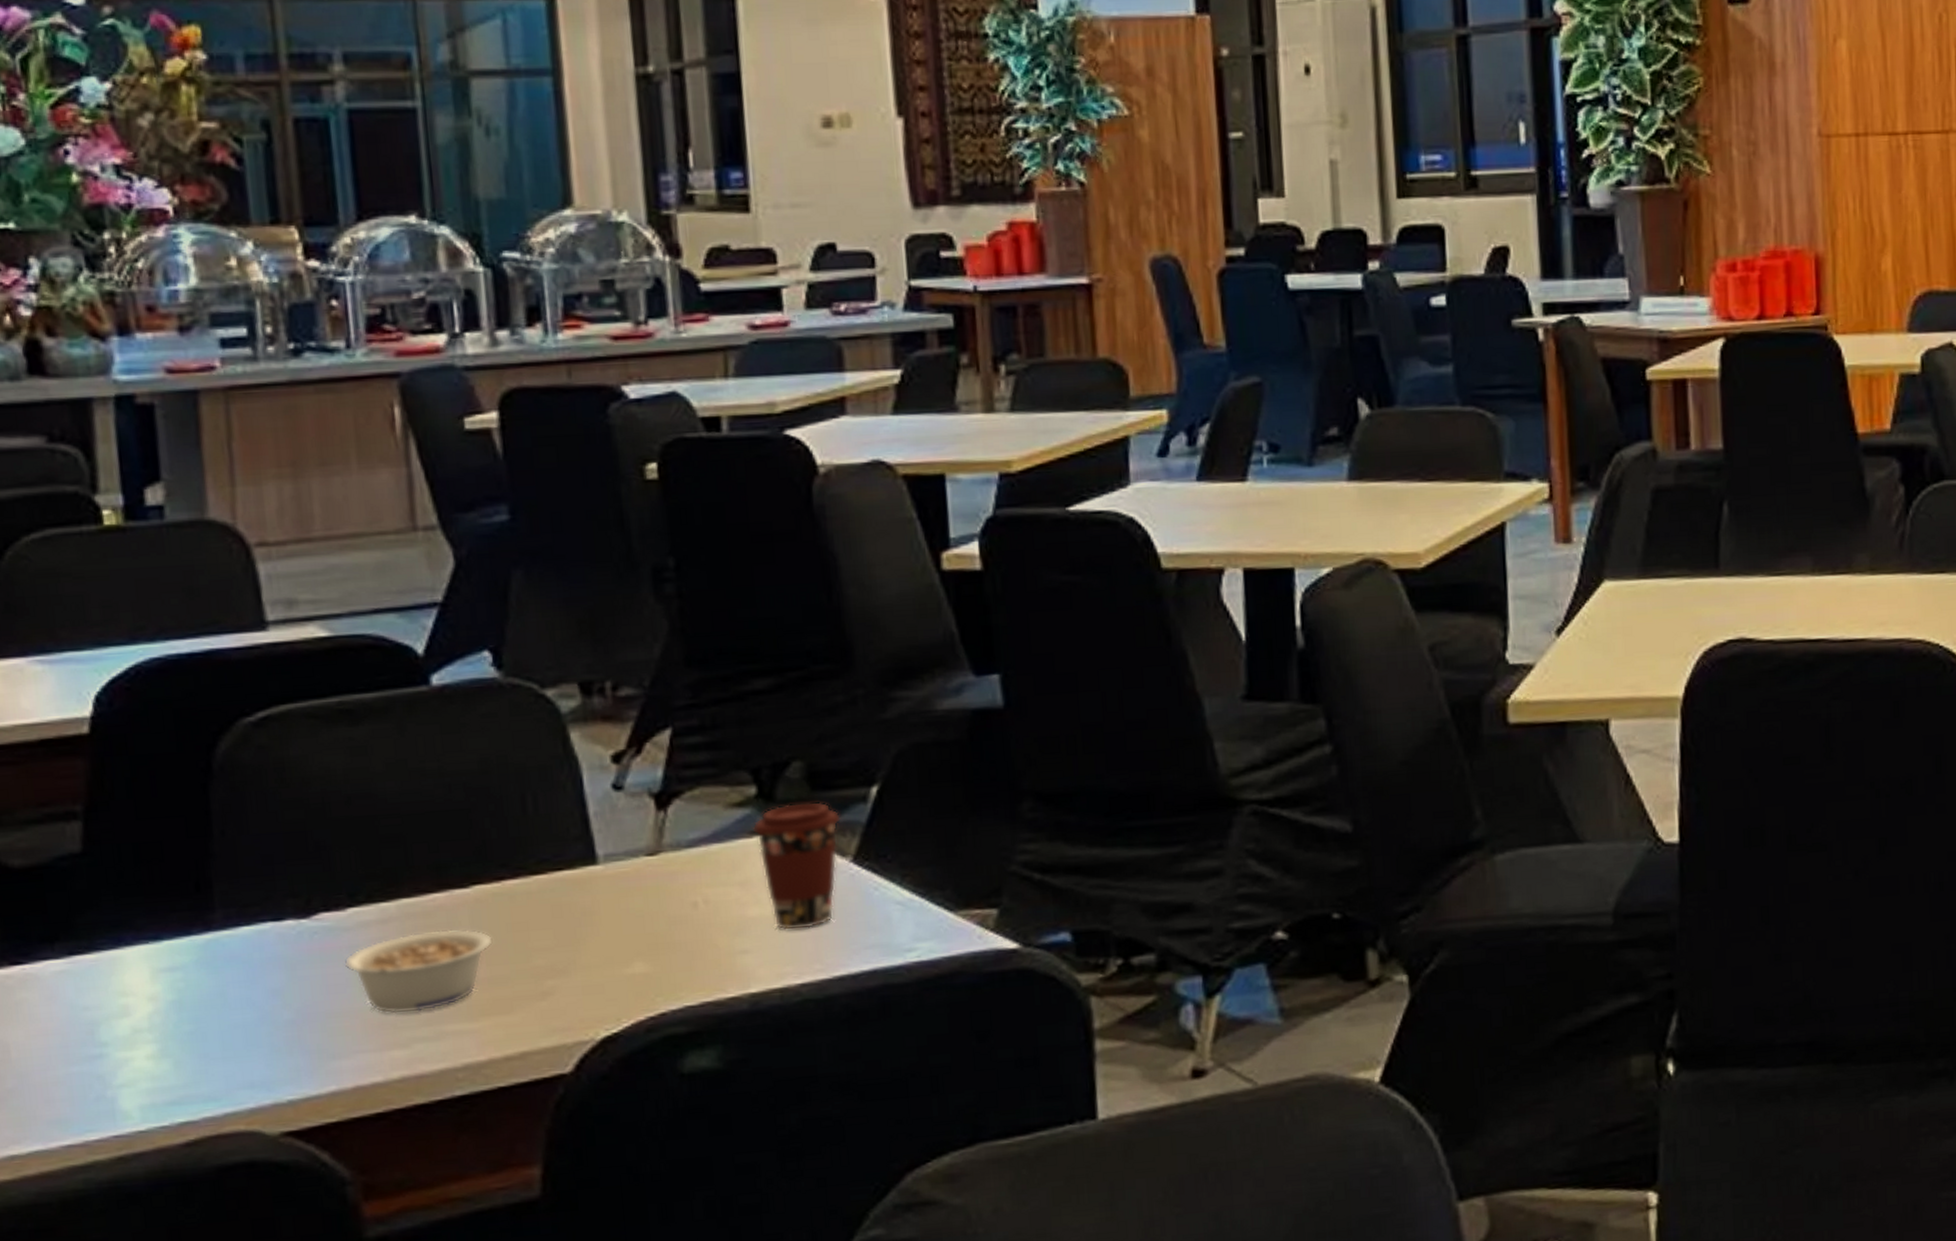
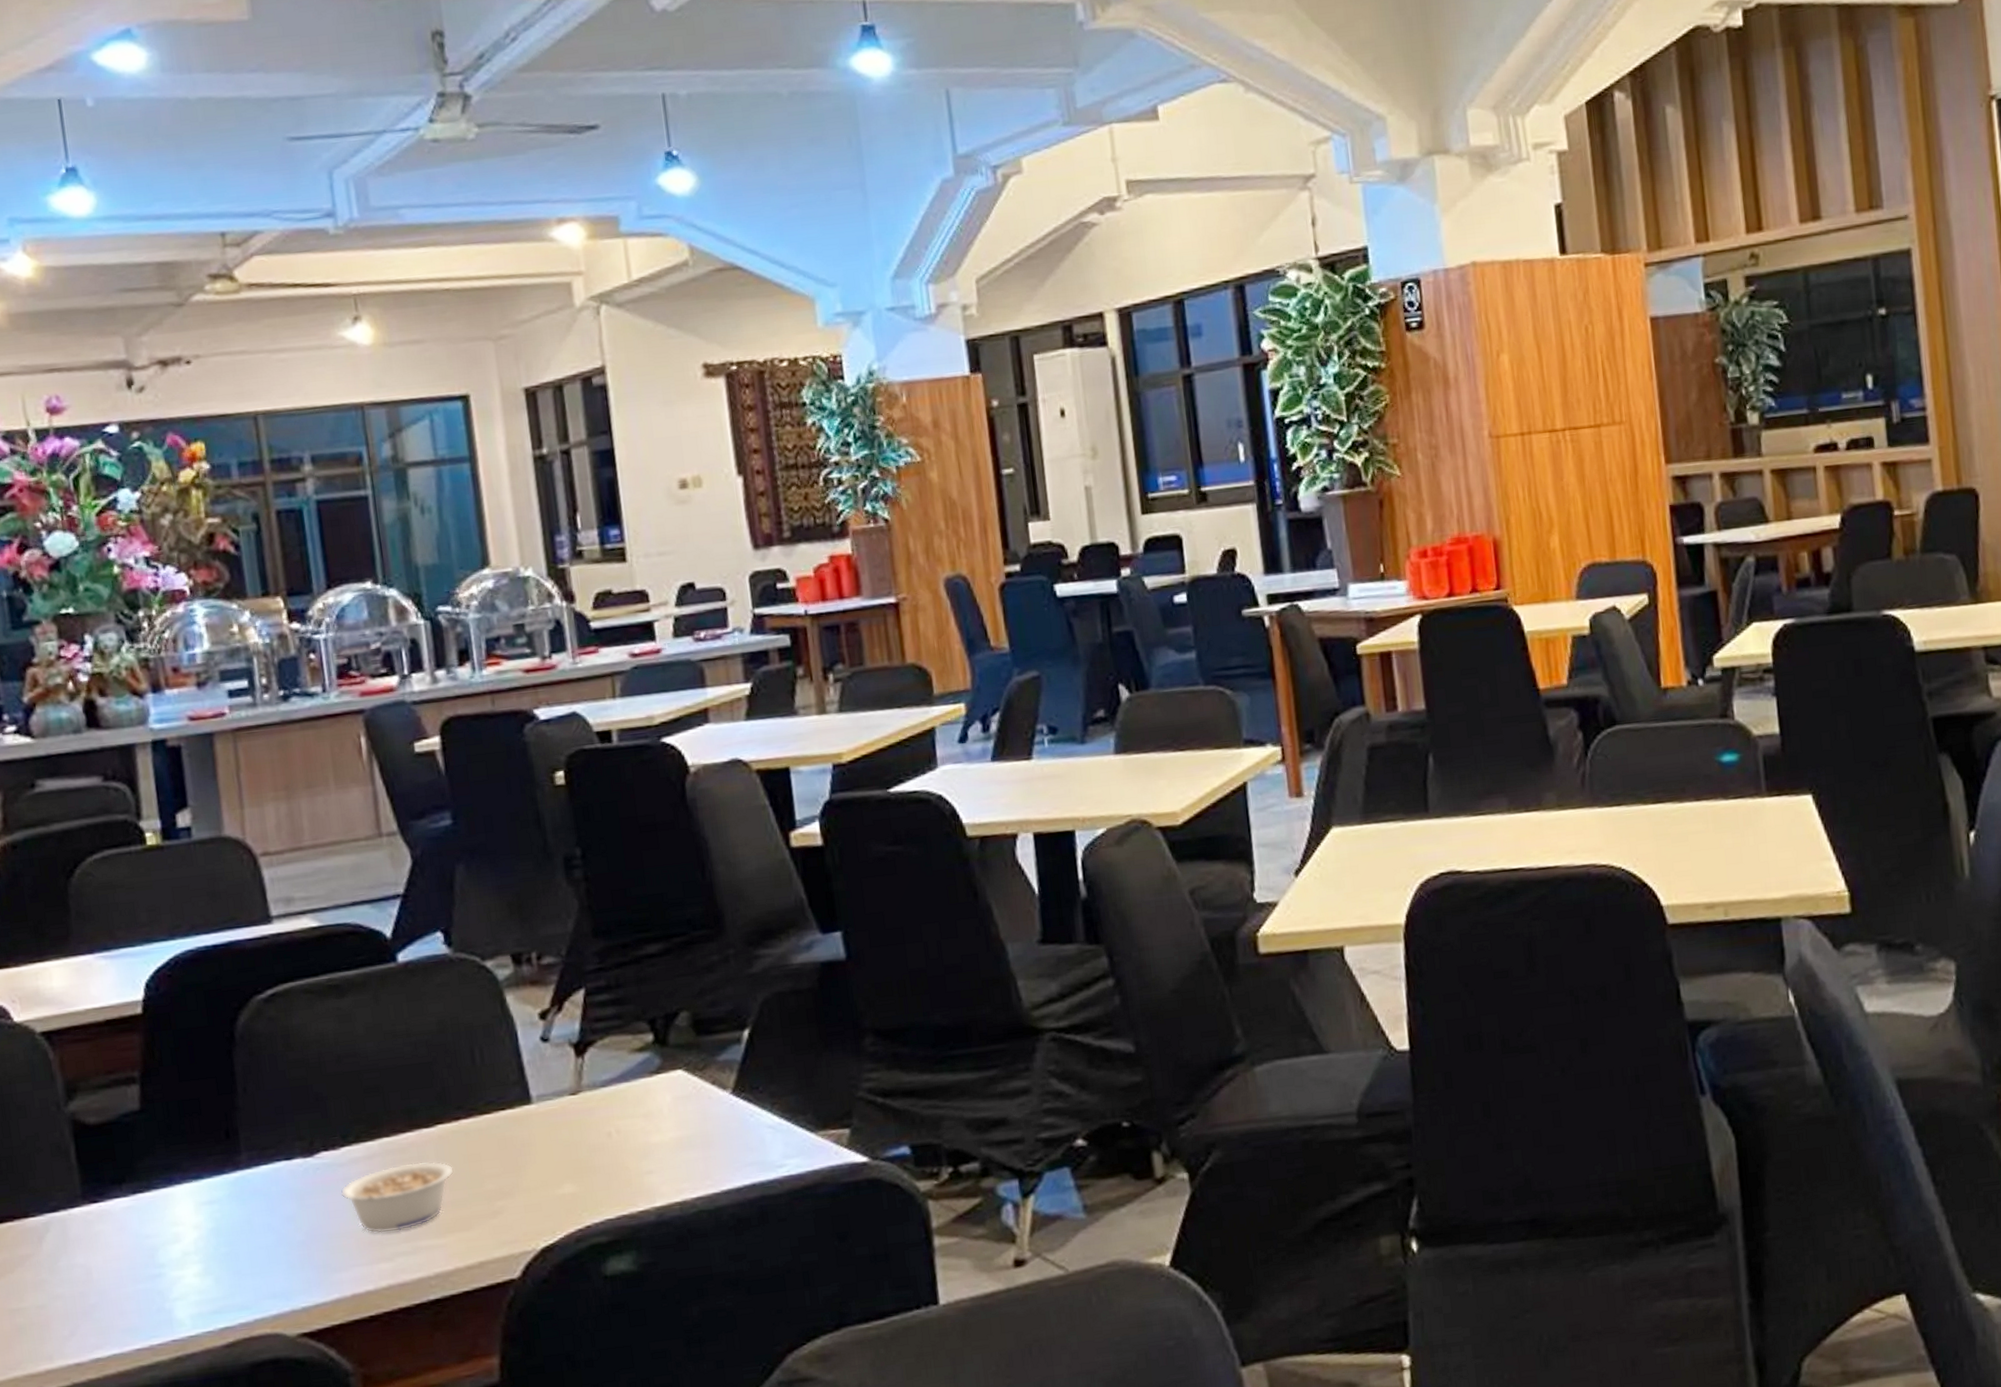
coffee cup: present [752,801,841,931] -> none [651,1044,721,1154]

